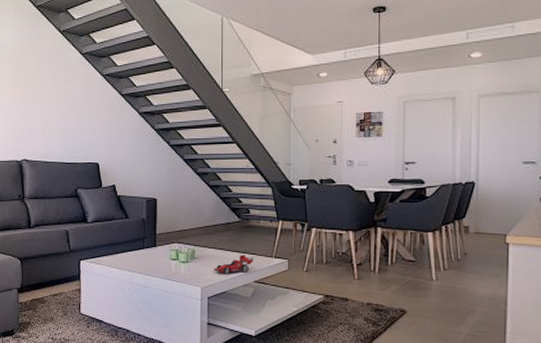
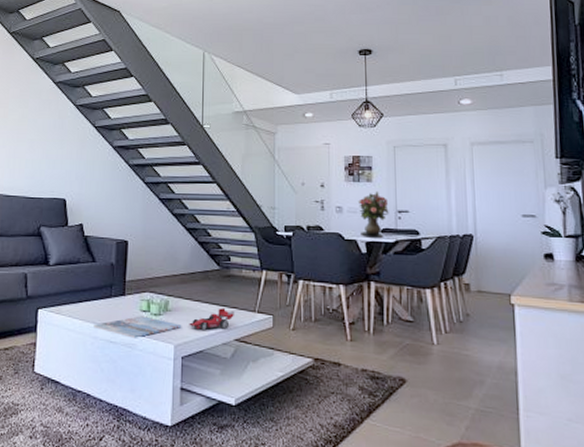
magazine: none [129,264,208,283] -> present [93,316,182,338]
bouquet: none [367,144,397,189] -> present [357,191,389,239]

